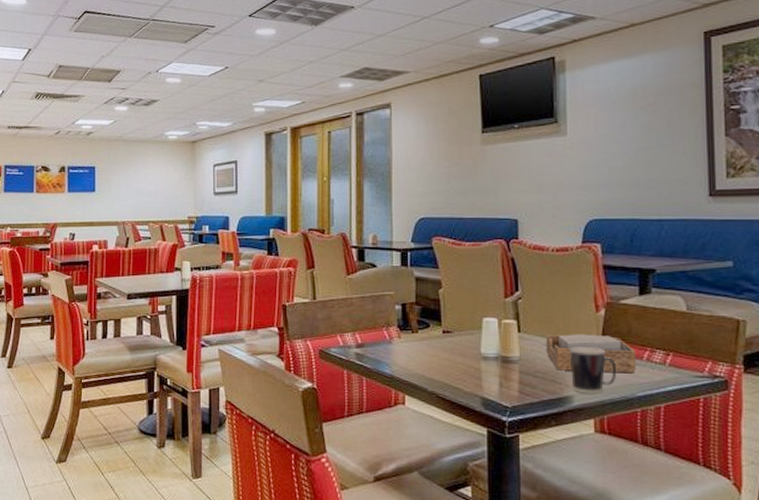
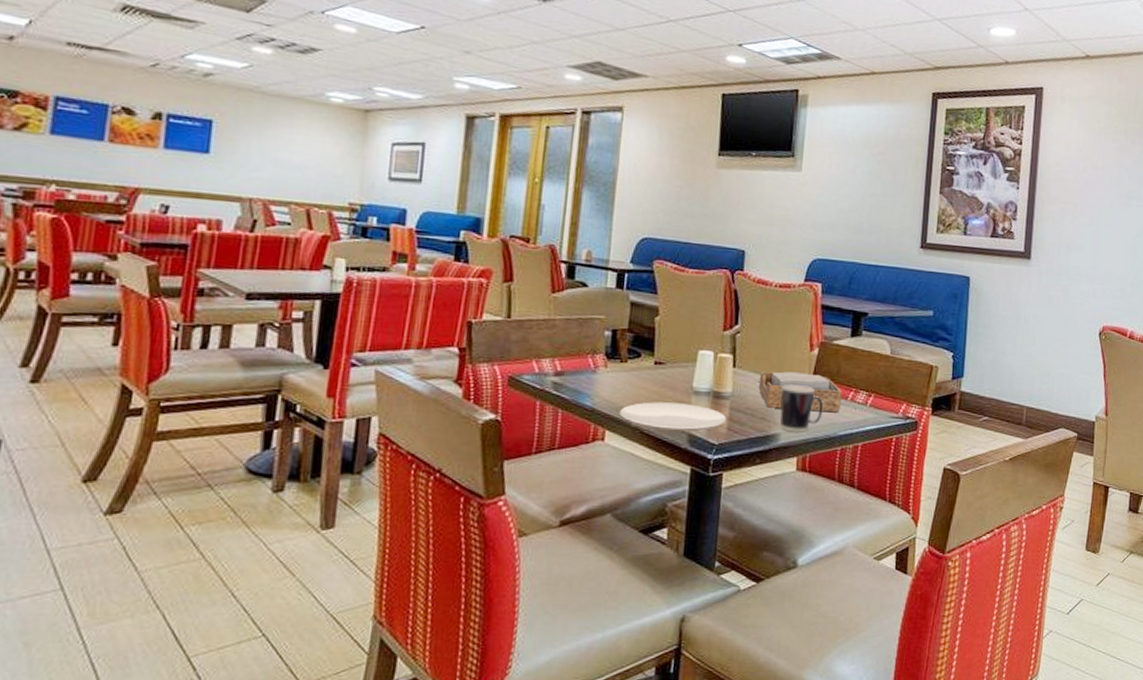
plate: none [416,368,517,395] -> present [620,402,727,432]

